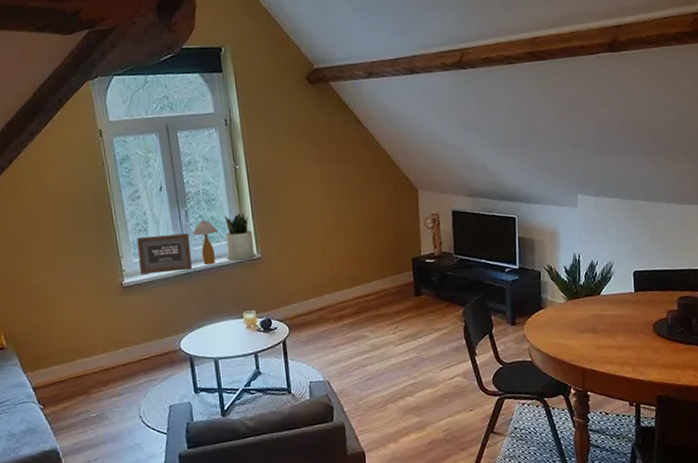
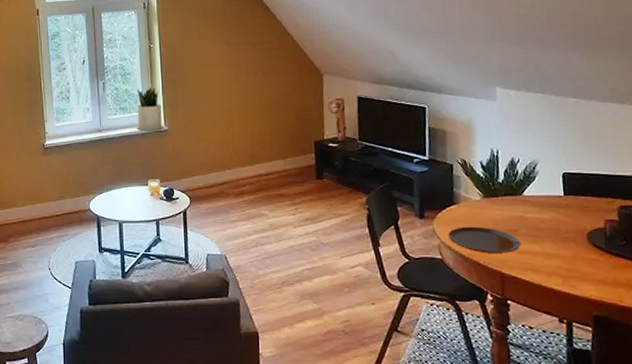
picture frame: present [136,233,193,275] -> none [59,103,106,138]
table lamp: present [192,218,219,266] -> none [107,90,131,134]
plate: none [536,327,599,352] -> present [448,226,522,253]

